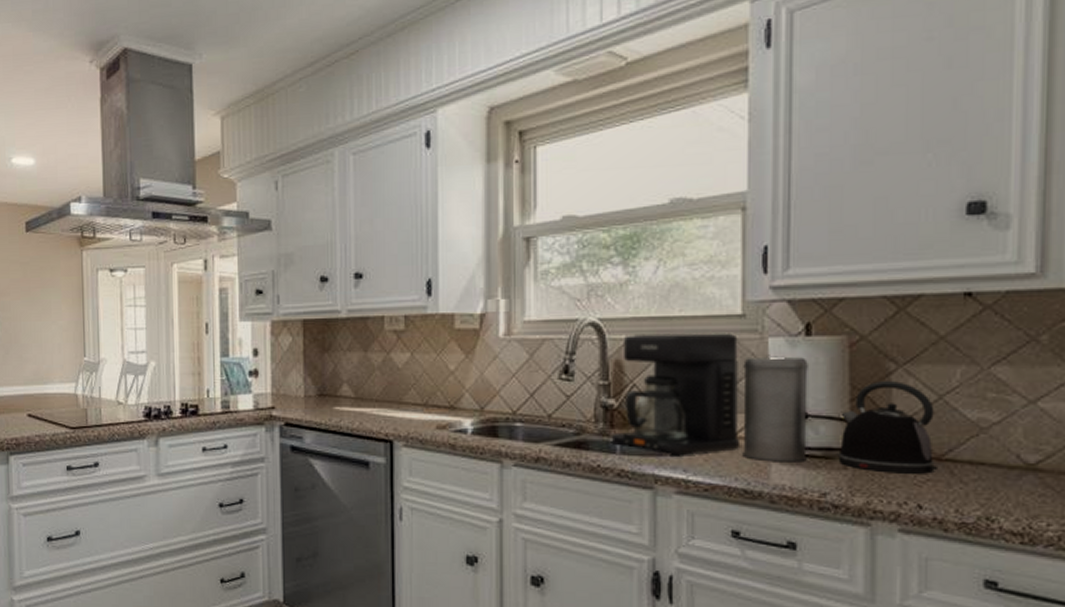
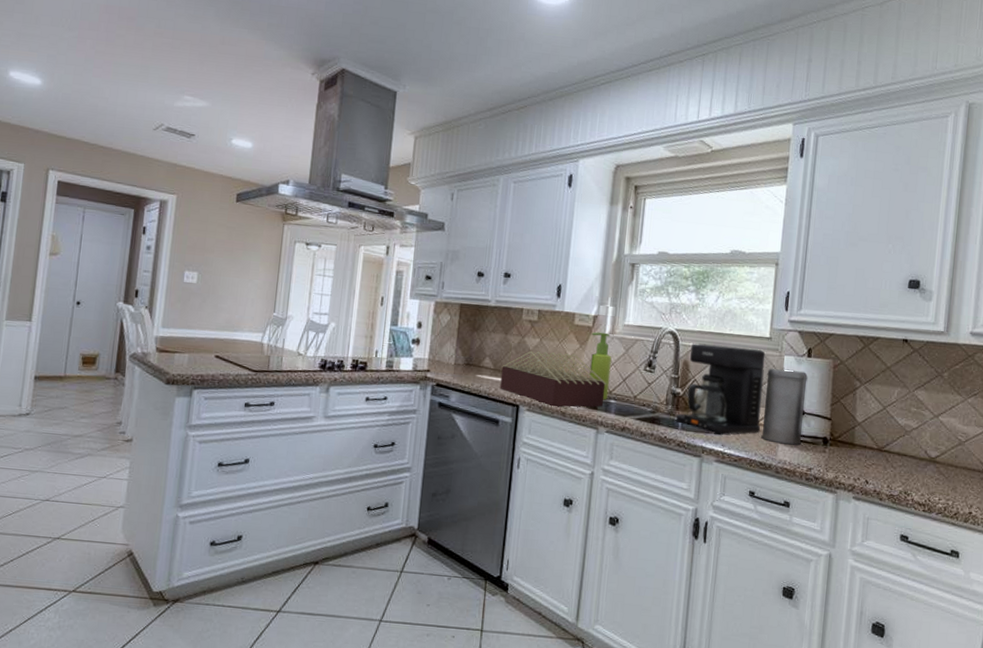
dish rack: none [365,367,508,439] -> present [499,350,607,407]
soap dispenser: none [479,335,511,424] -> present [589,332,612,400]
kettle: present [838,381,939,474] -> none [820,393,880,460]

